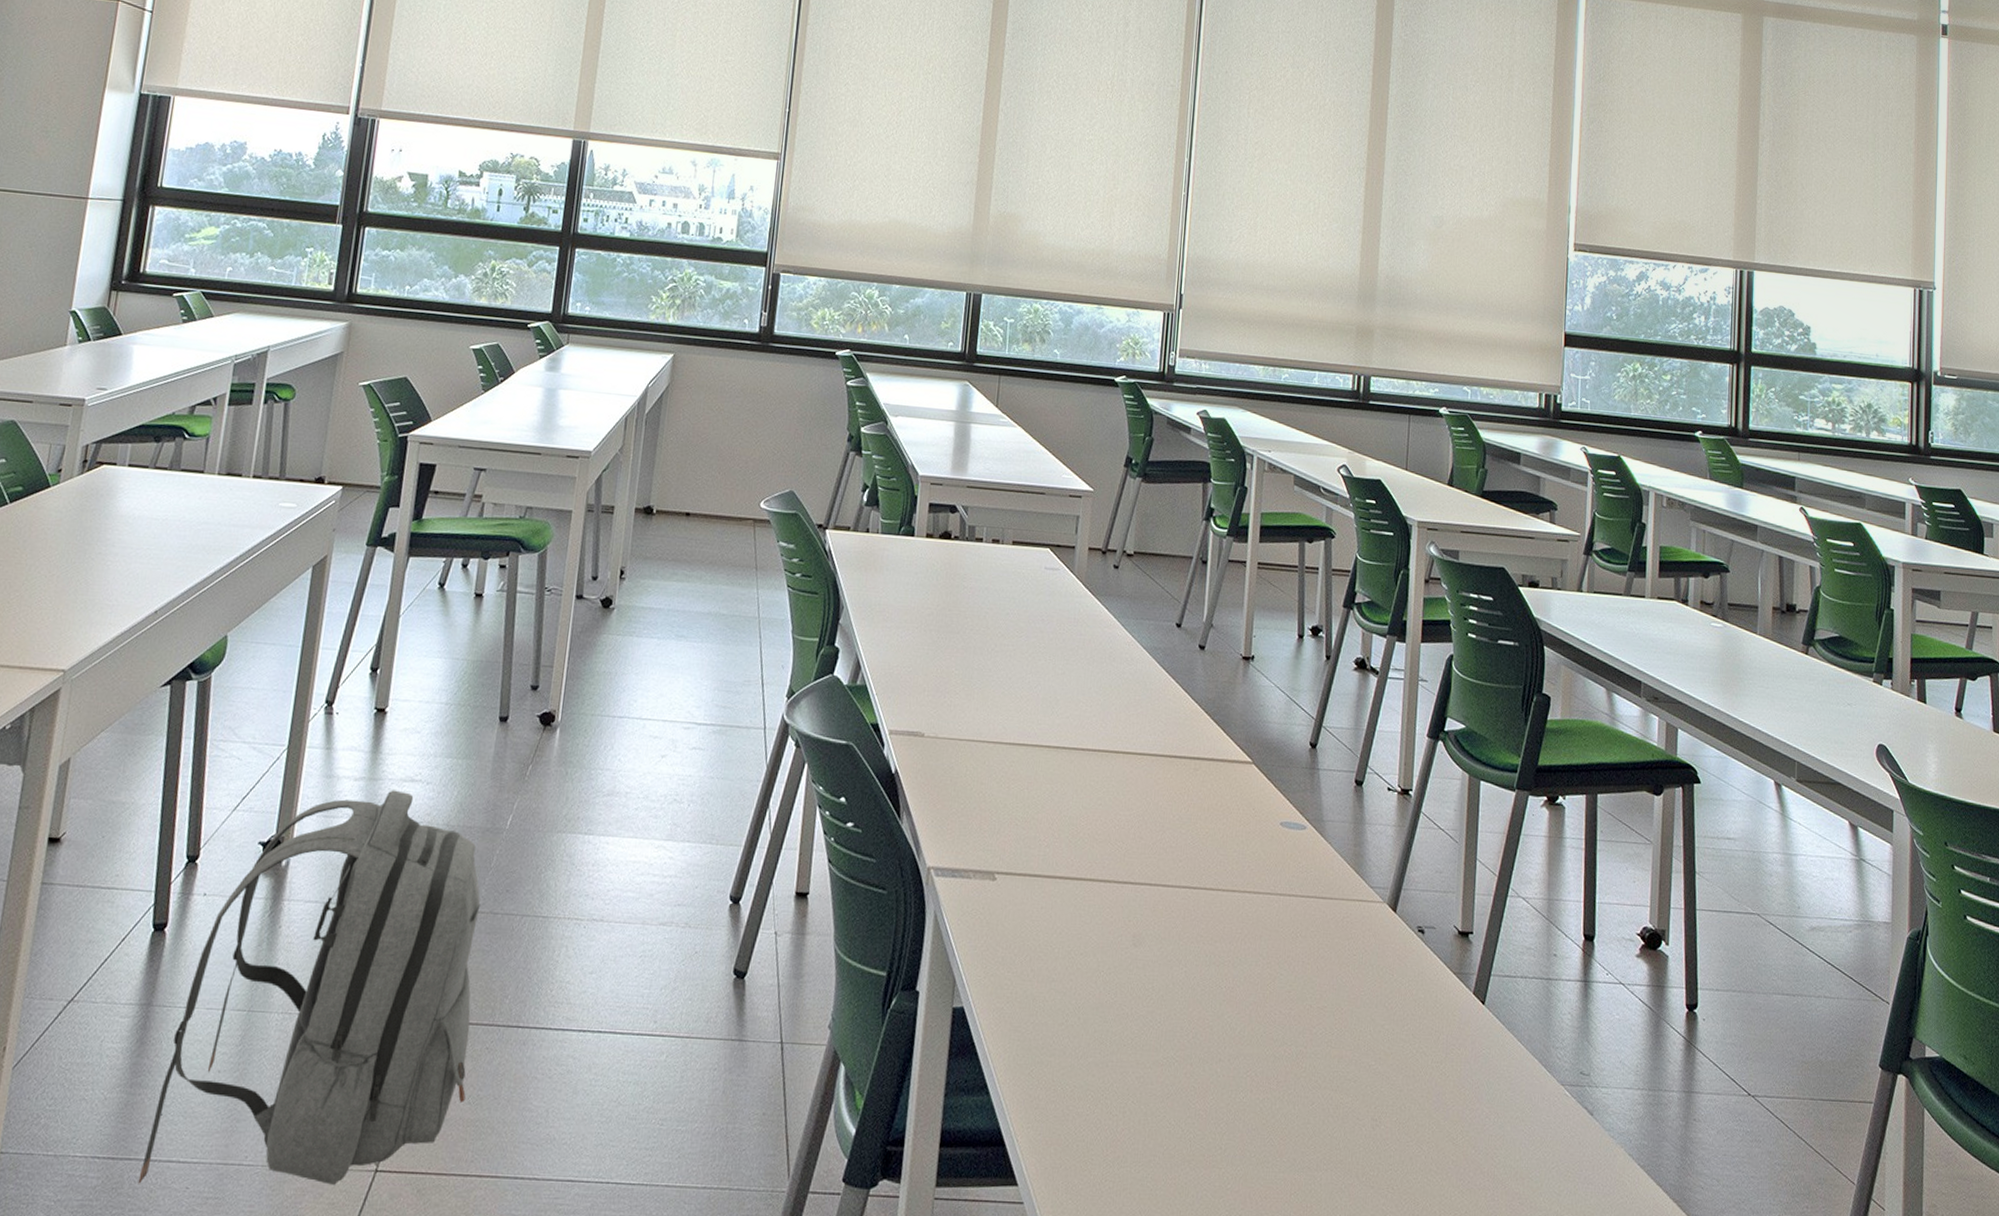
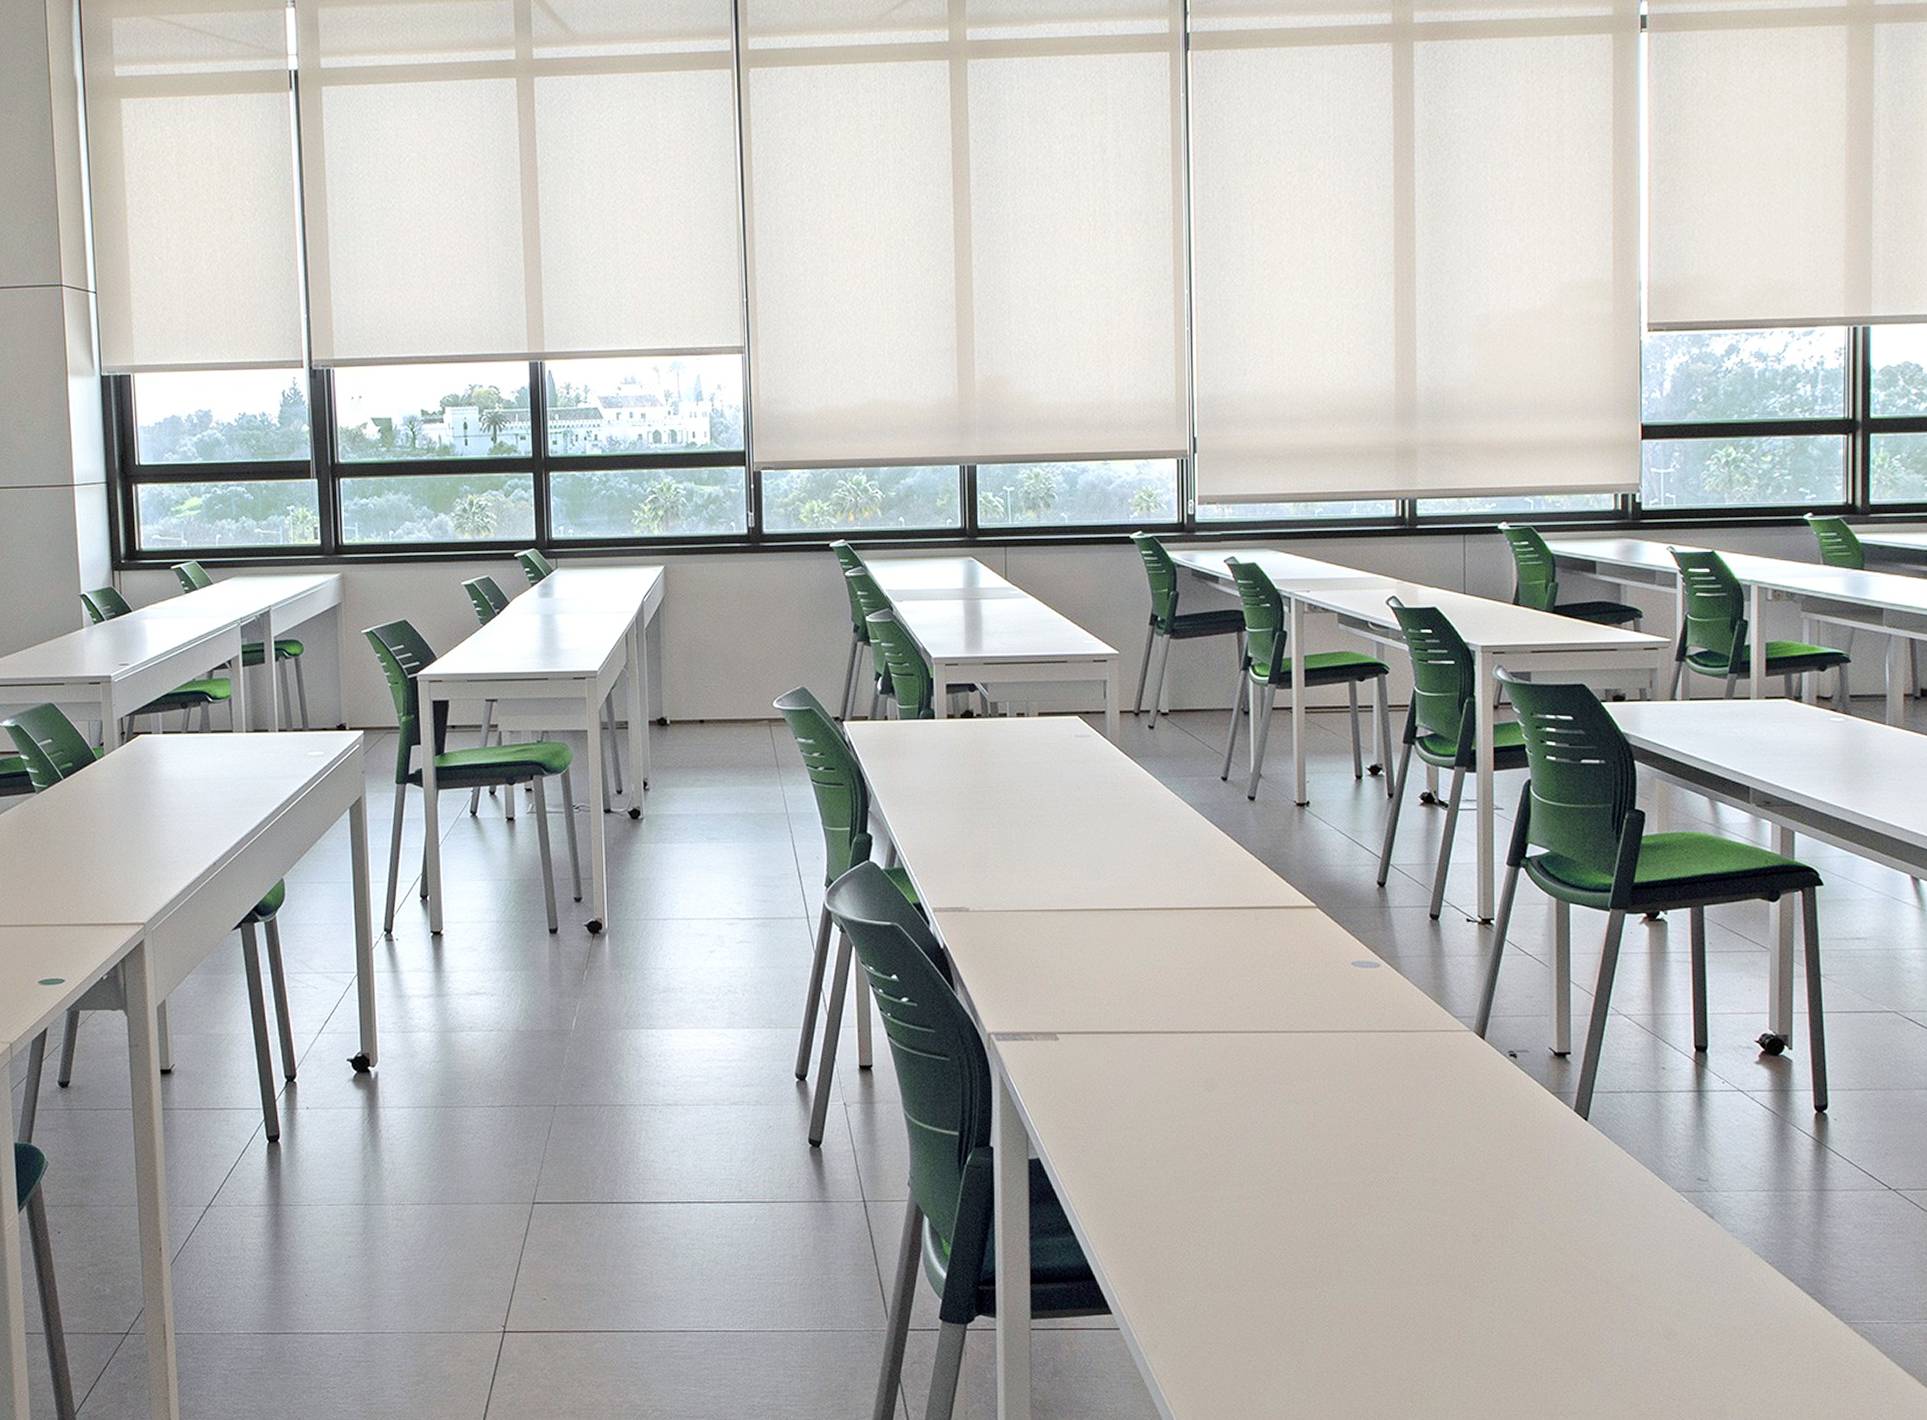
backpack: present [138,790,481,1185] -> none [297,1003,574,1353]

